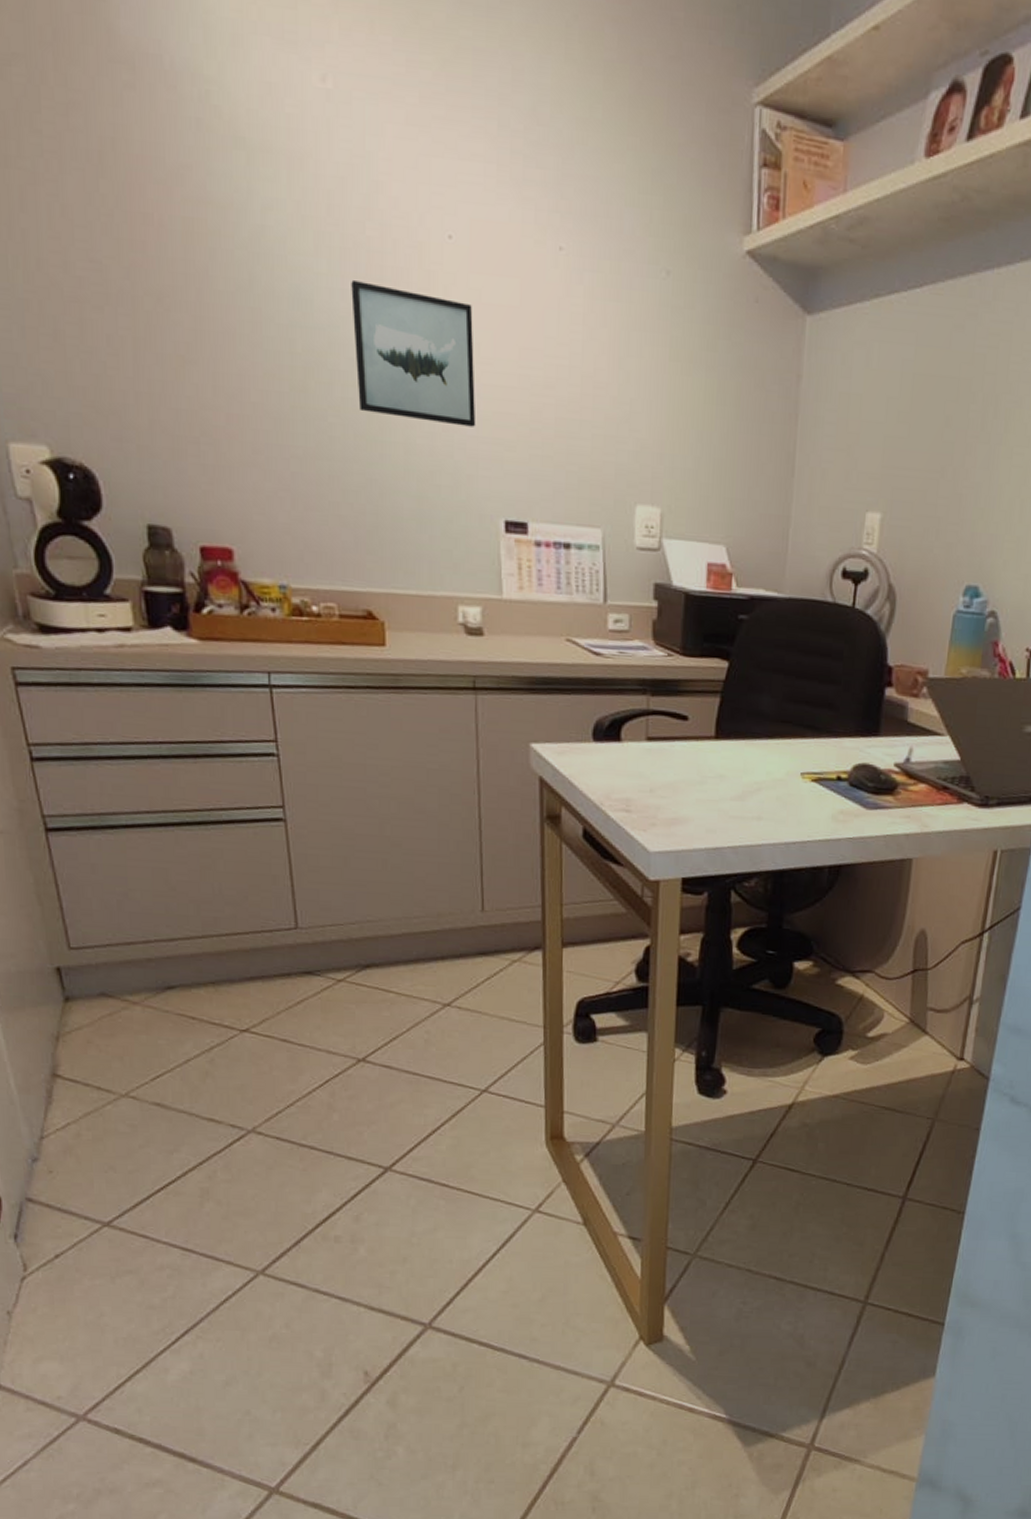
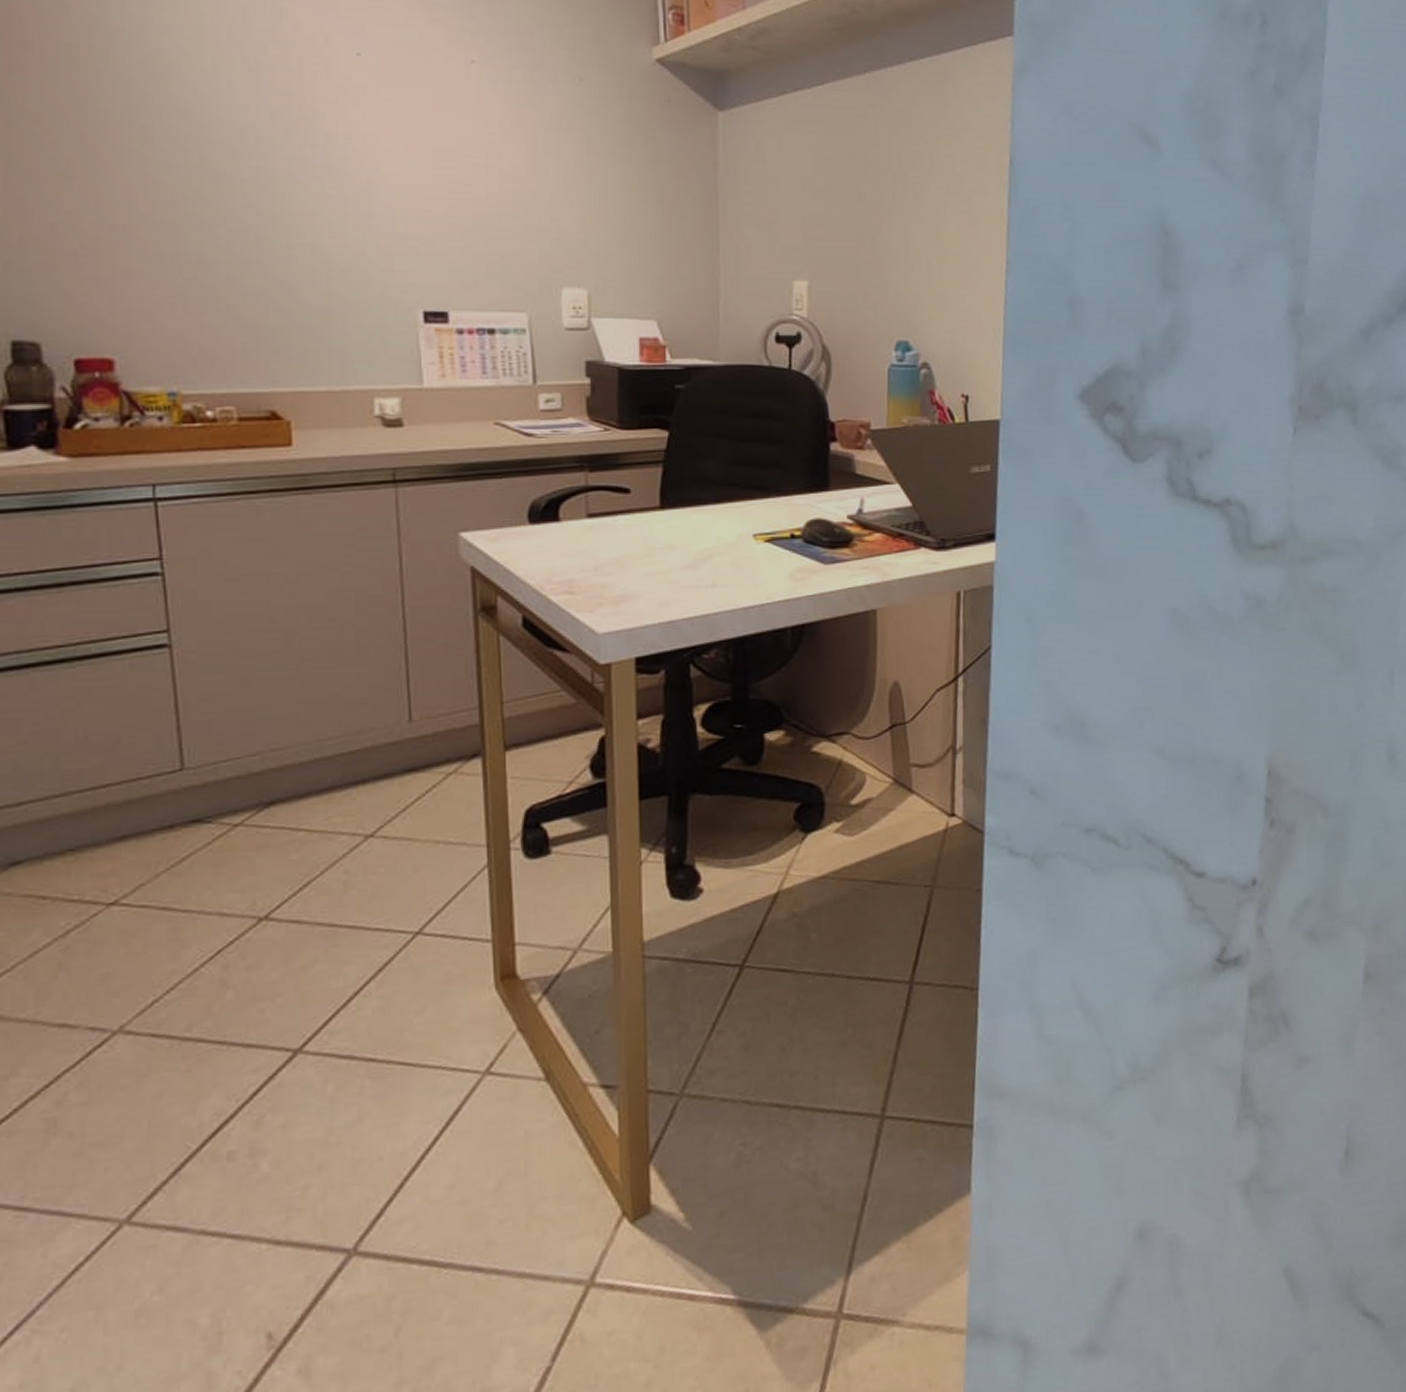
wall art: present [351,280,476,427] -> none [253,96,390,225]

